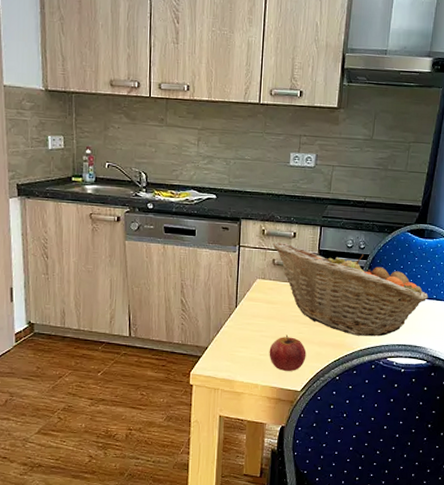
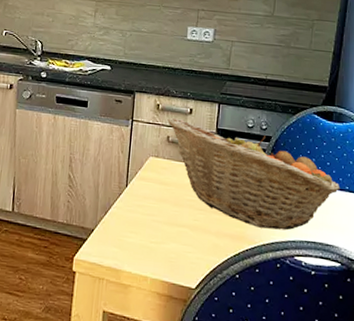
apple: present [269,334,307,371] -> none [160,221,202,264]

